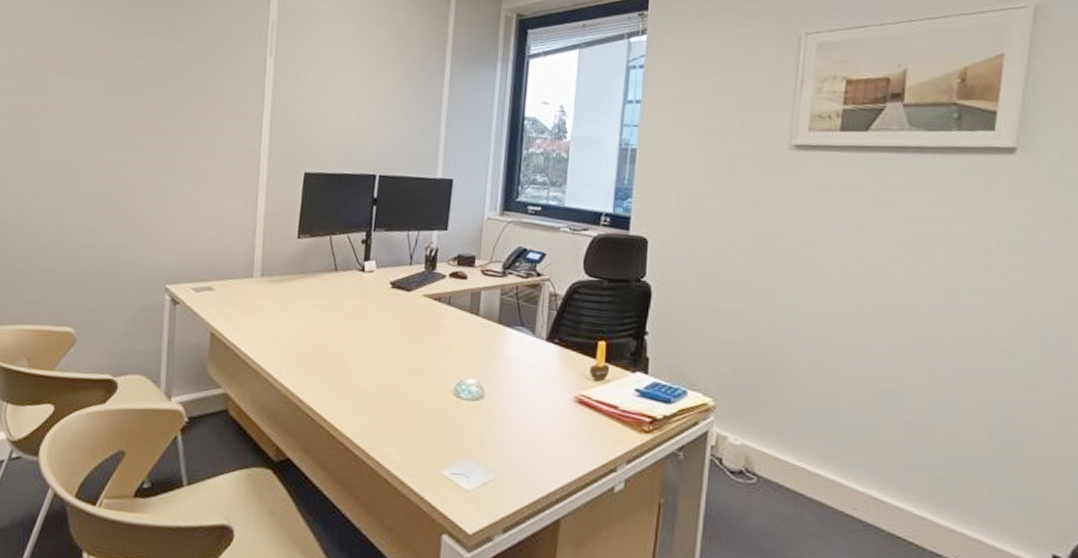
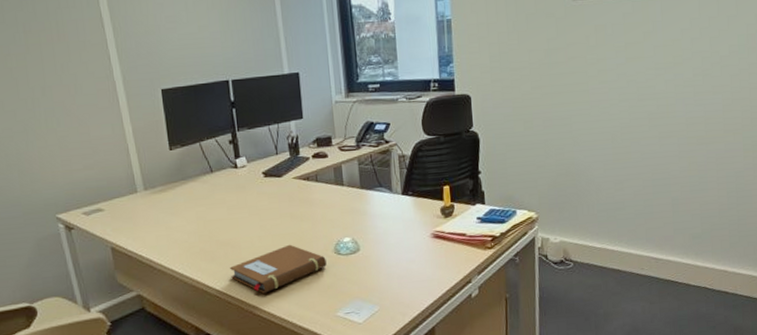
notebook: none [329,372,442,426] -> present [229,244,327,294]

